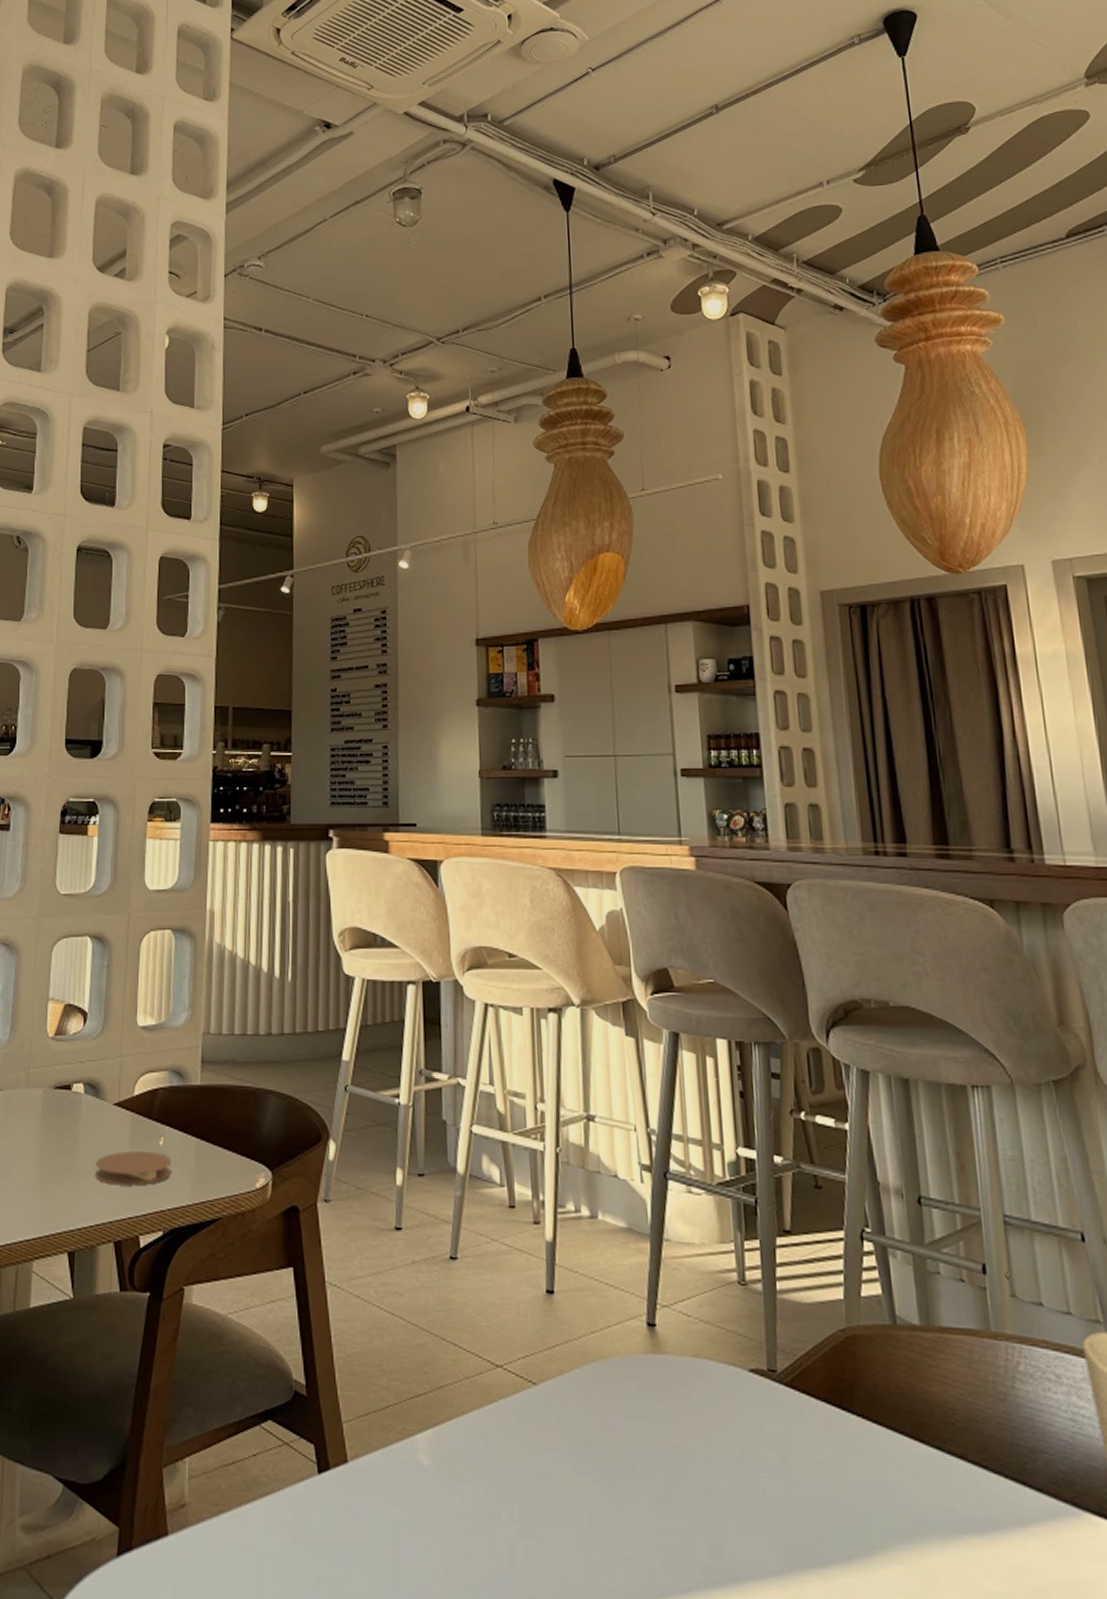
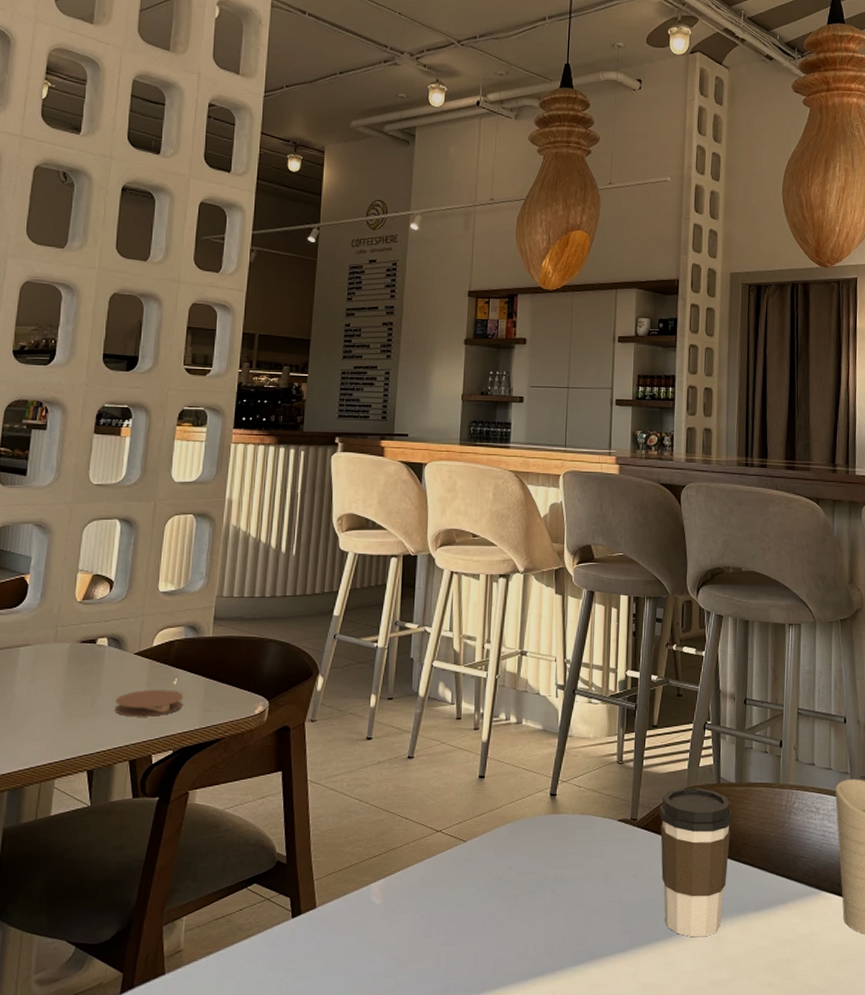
coffee cup: none [808,1327,926,1567] -> present [659,788,733,937]

